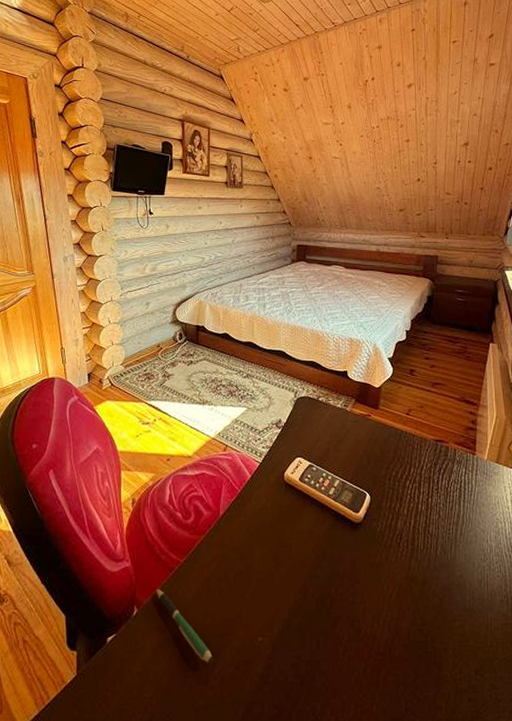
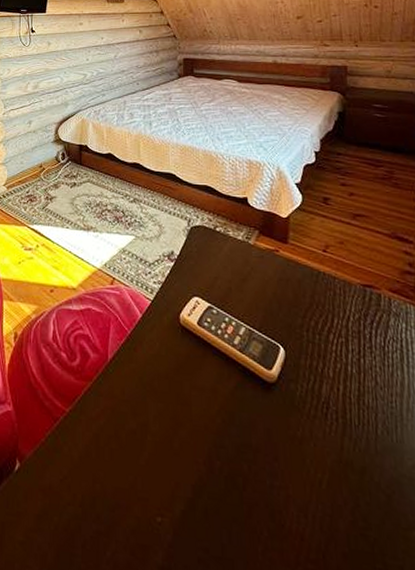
pen: present [157,589,214,665] -> none [40,442,105,544]

